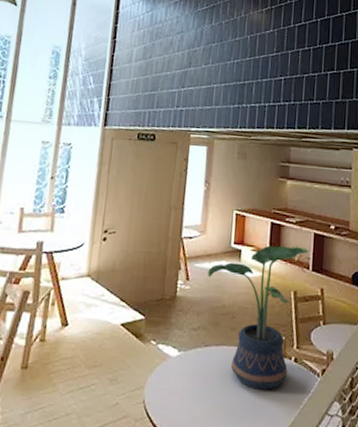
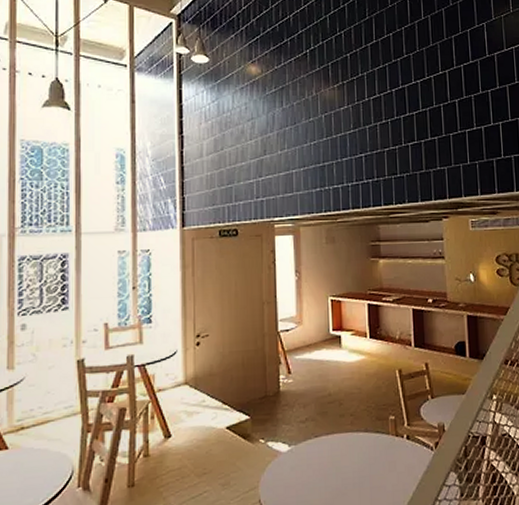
potted plant: present [208,245,309,390] -> none [309,324,409,472]

